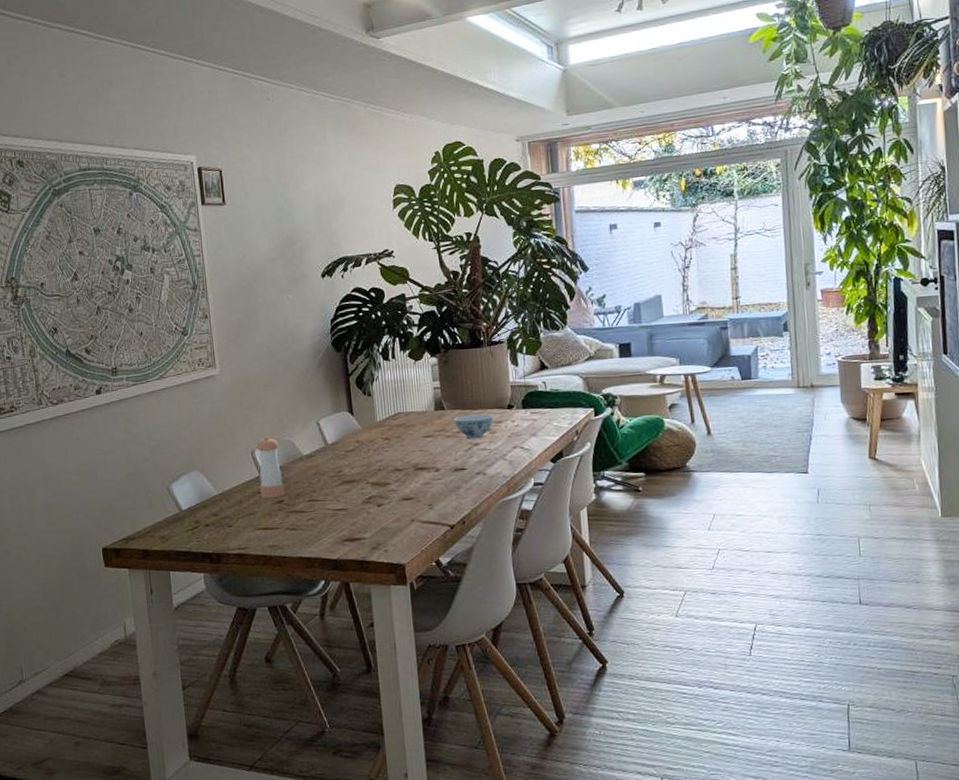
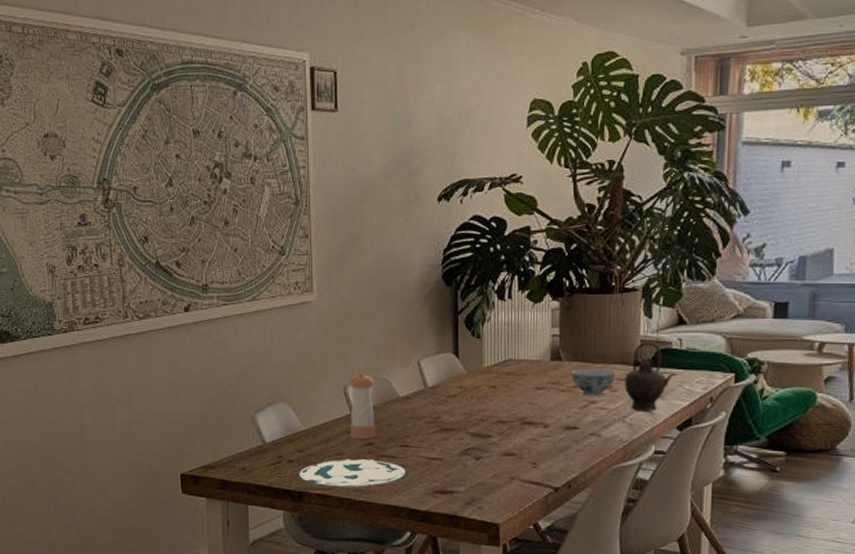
plate: none [214,516,317,545] -> present [298,459,407,487]
teapot: none [501,386,545,449] -> present [624,341,676,411]

